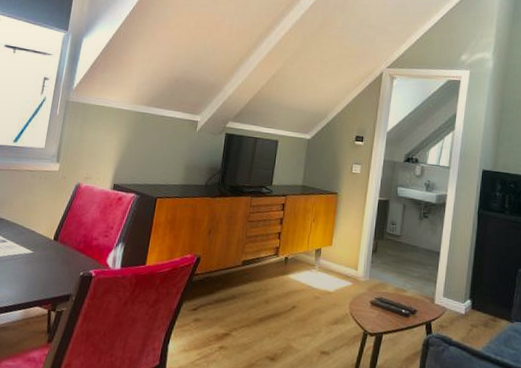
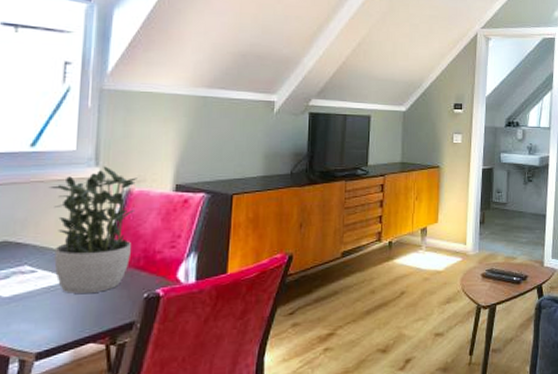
potted plant: none [19,163,86,266] -> present [49,166,137,294]

